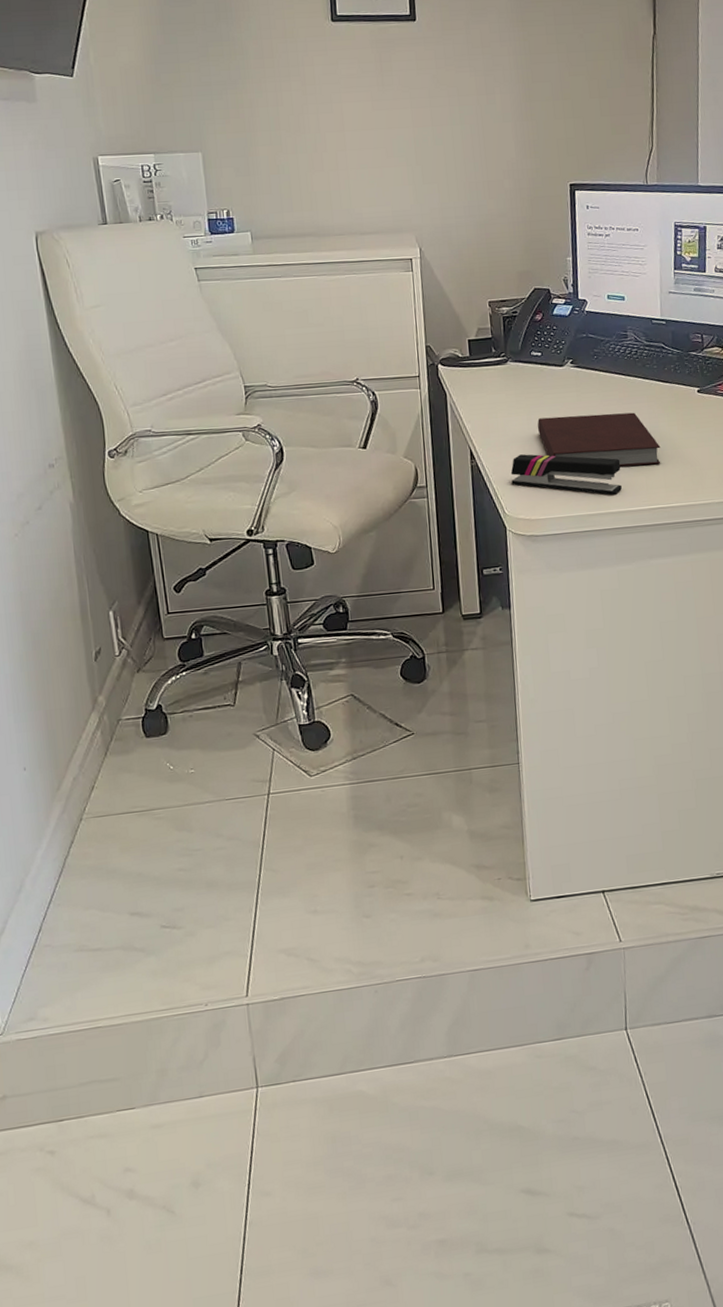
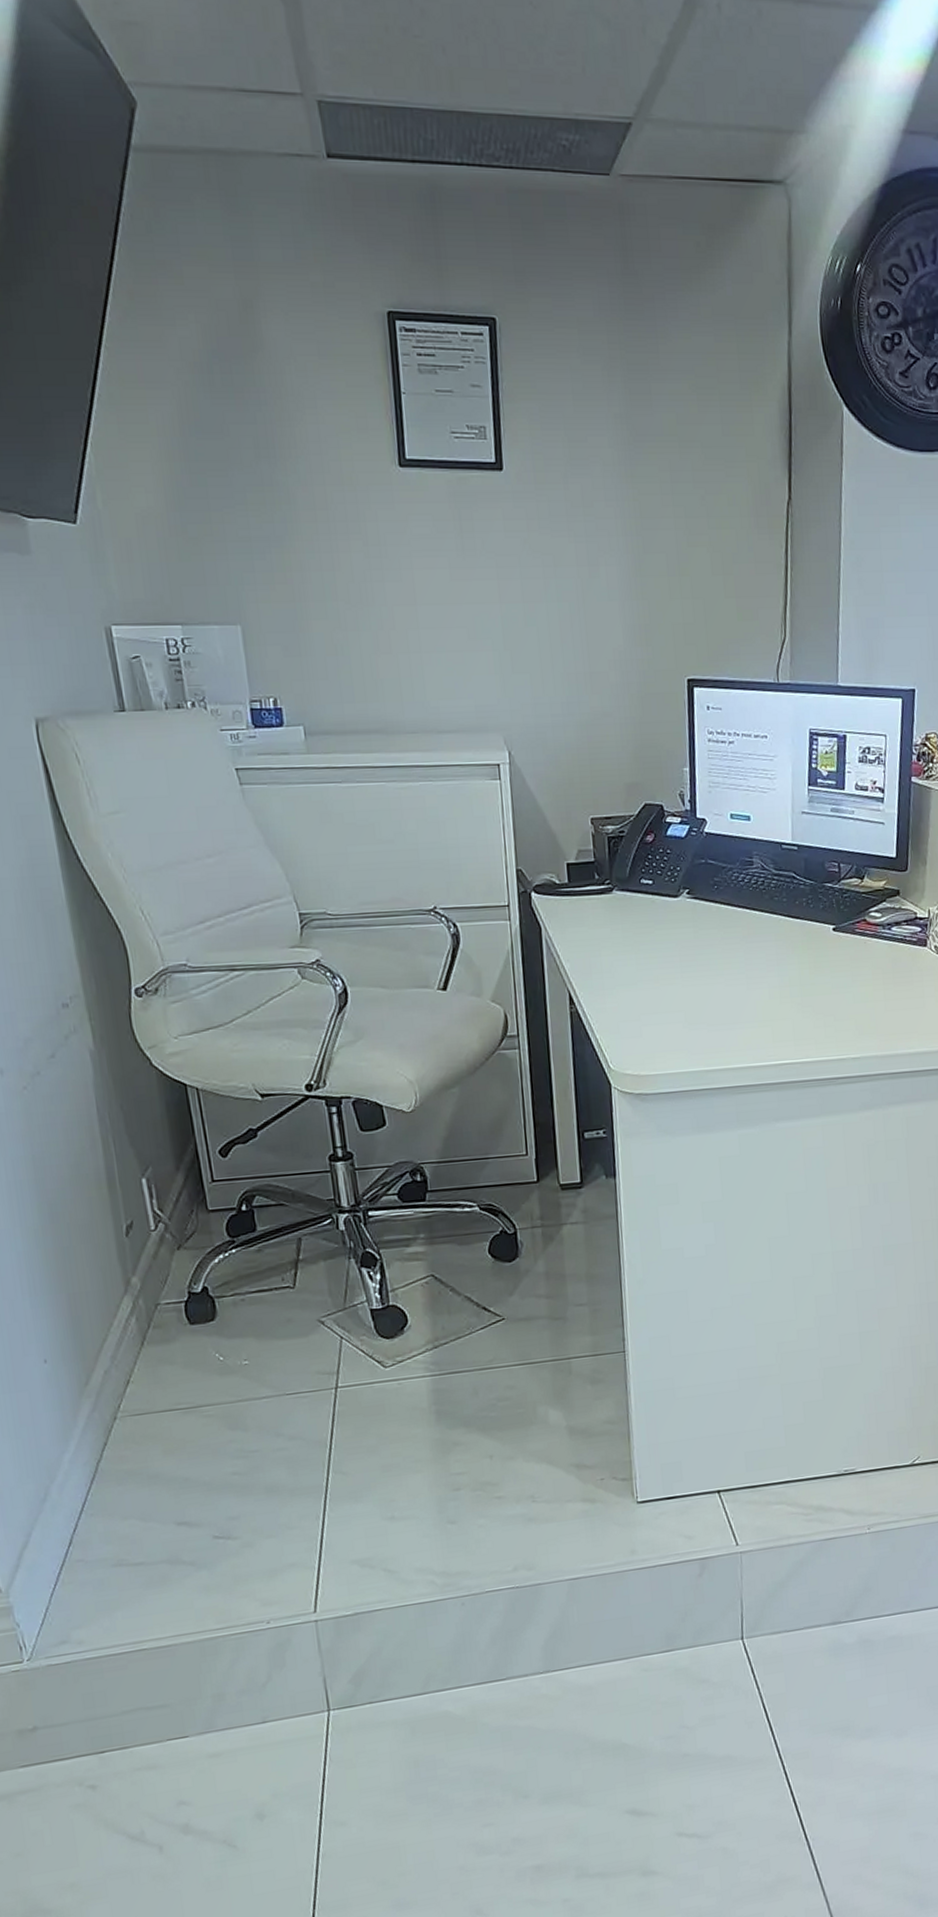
stapler: present [510,454,622,495] -> none [616,999,745,1048]
notebook: present [537,412,661,467] -> none [647,952,790,1016]

